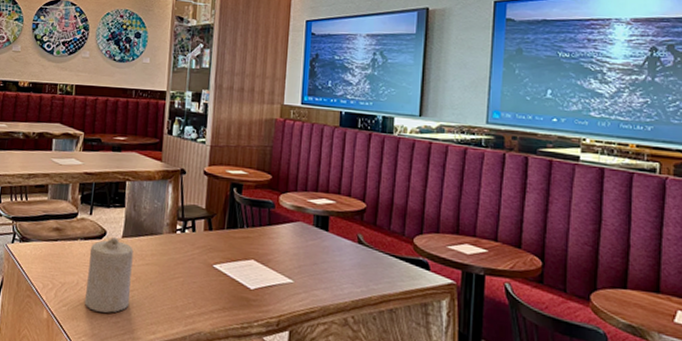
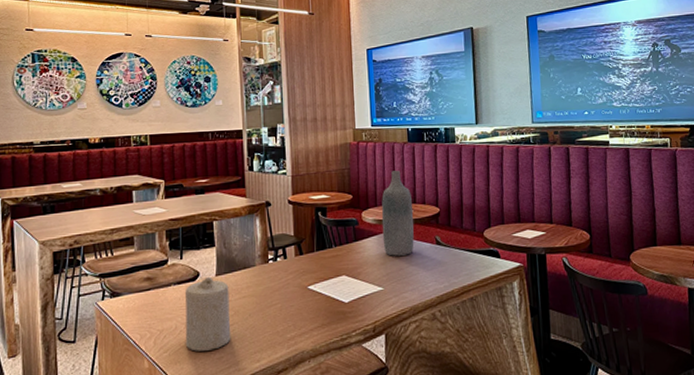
bottle: none [299,155,337,250] -> present [381,170,414,256]

